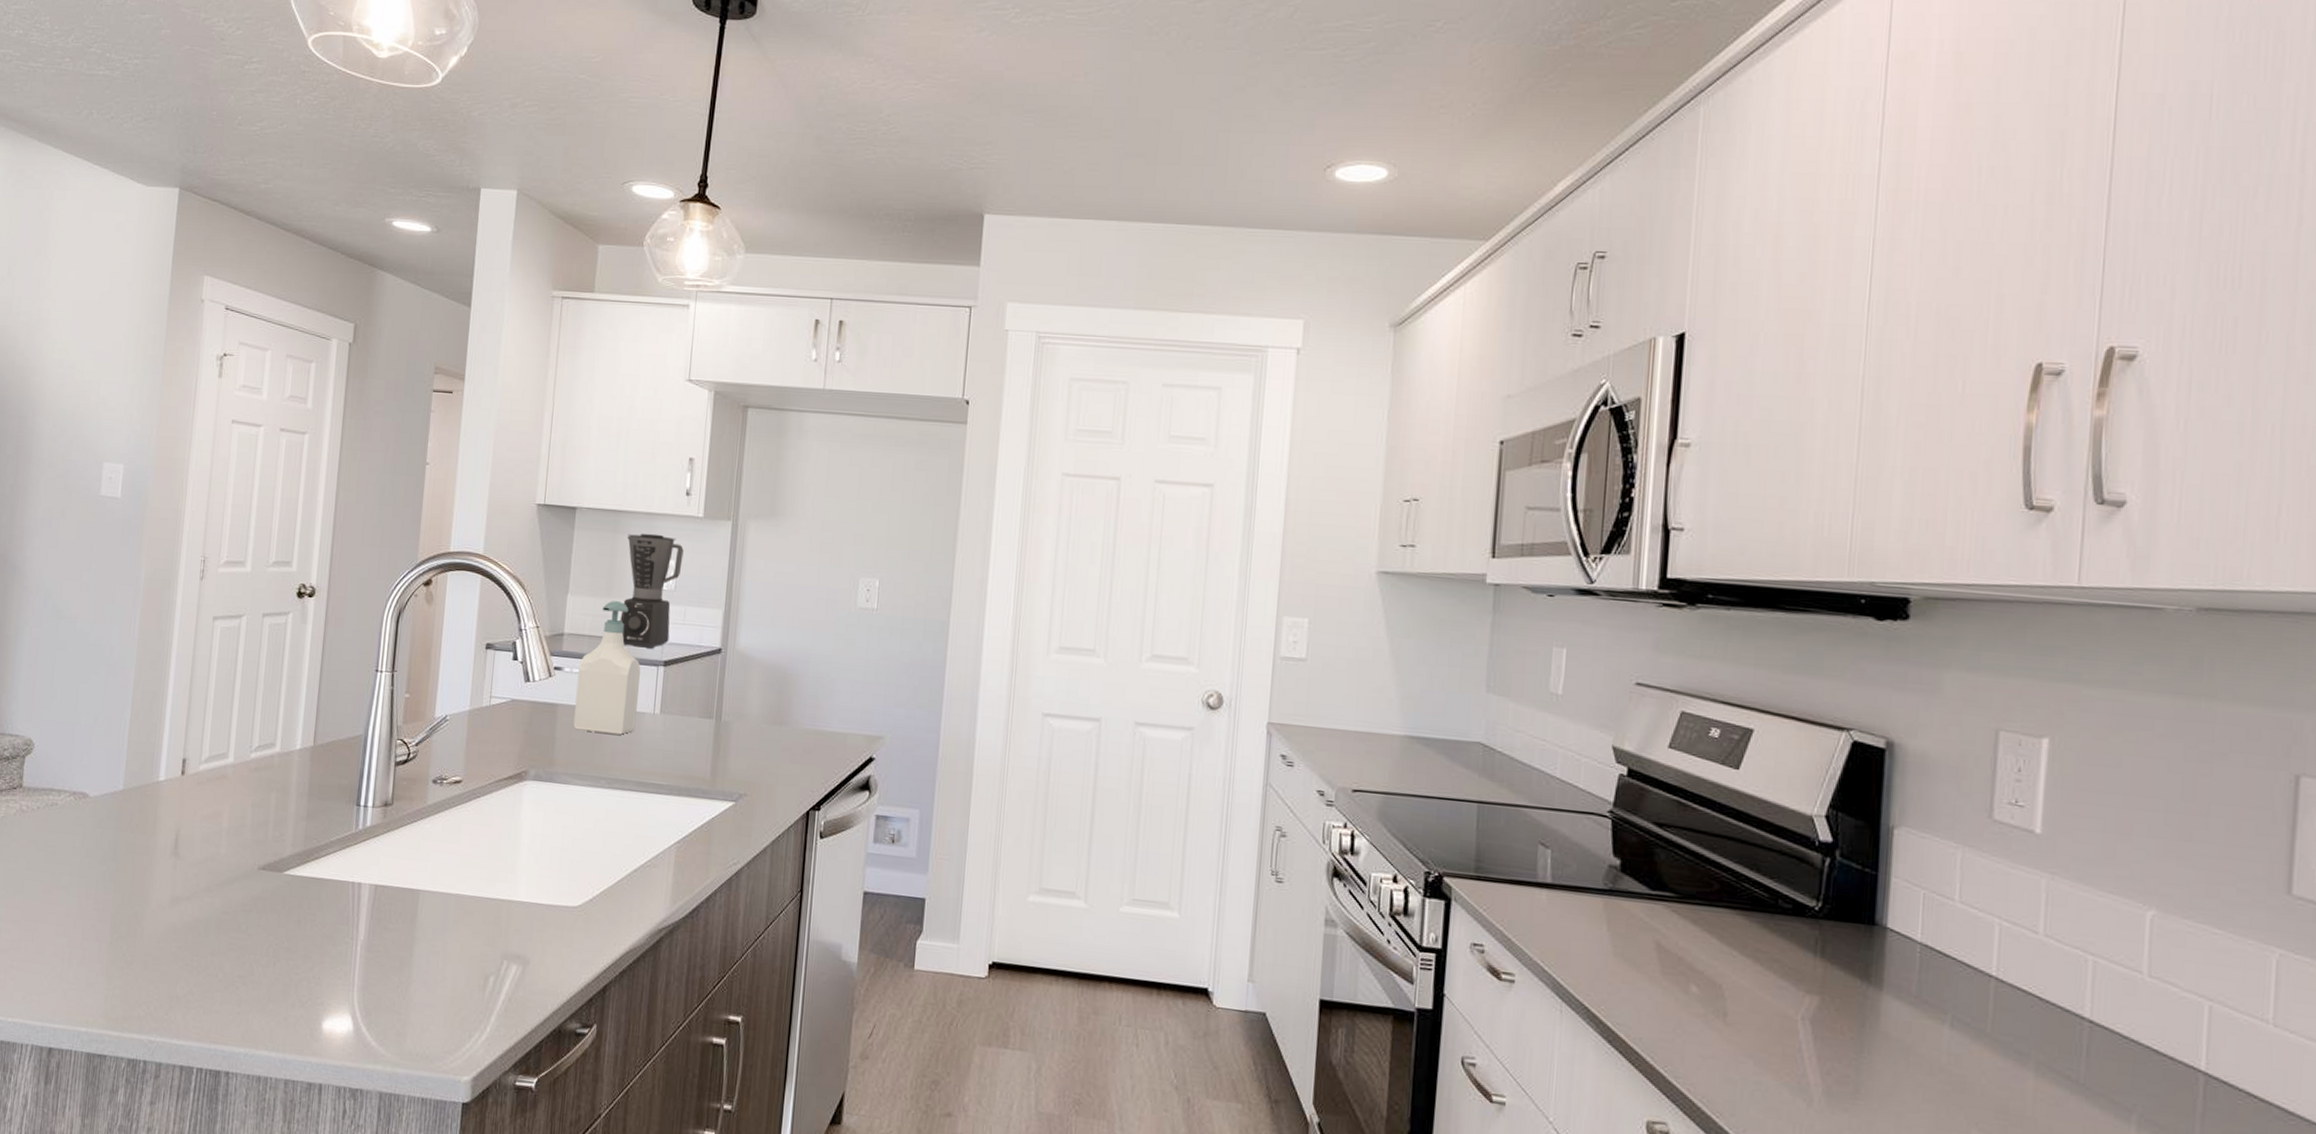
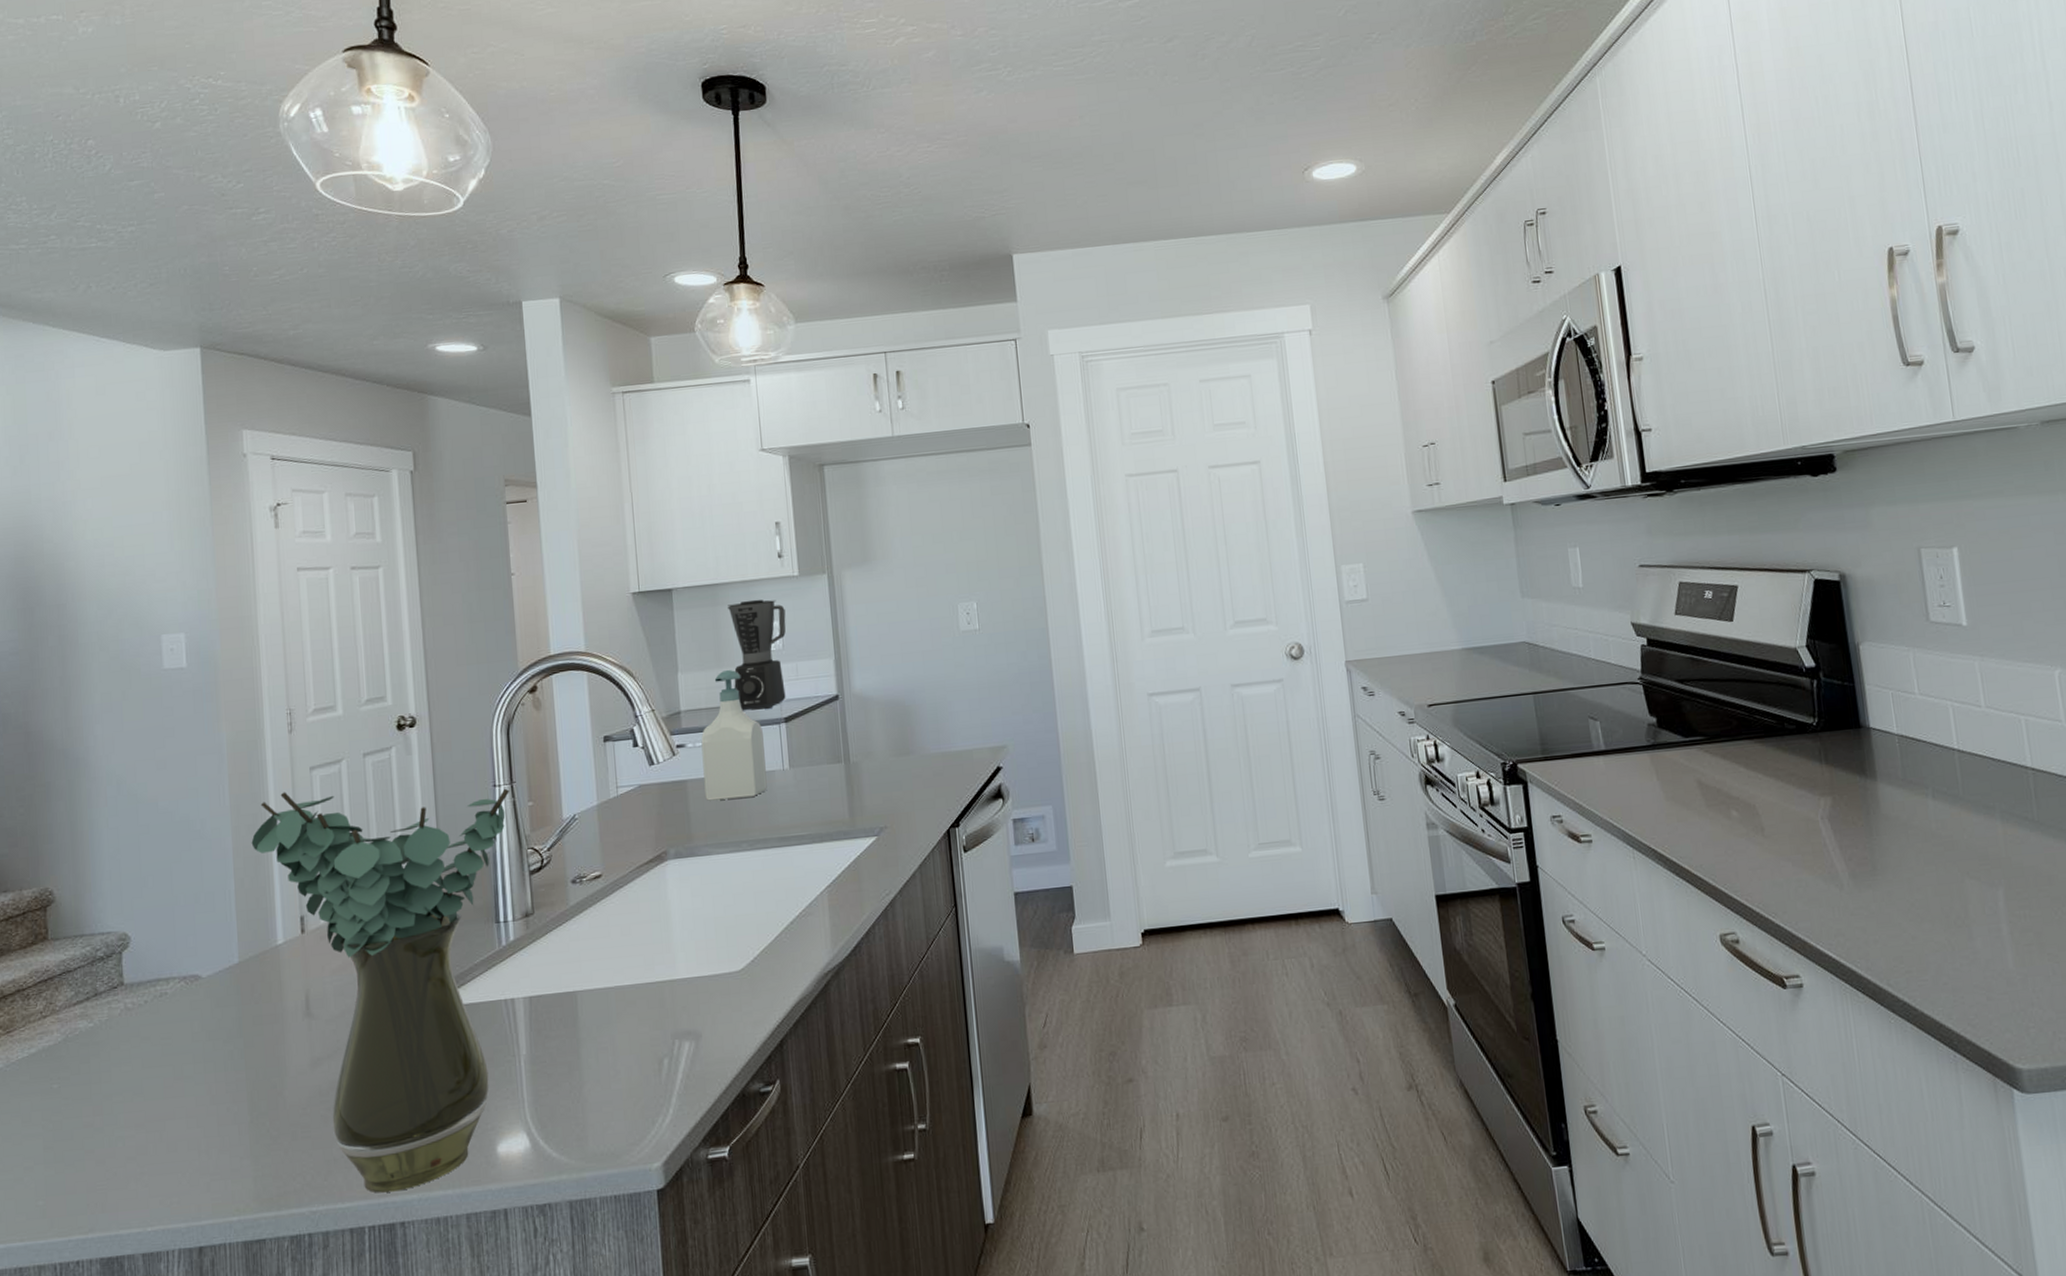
vase: none [151,635,390,1042] -> present [251,788,510,1193]

